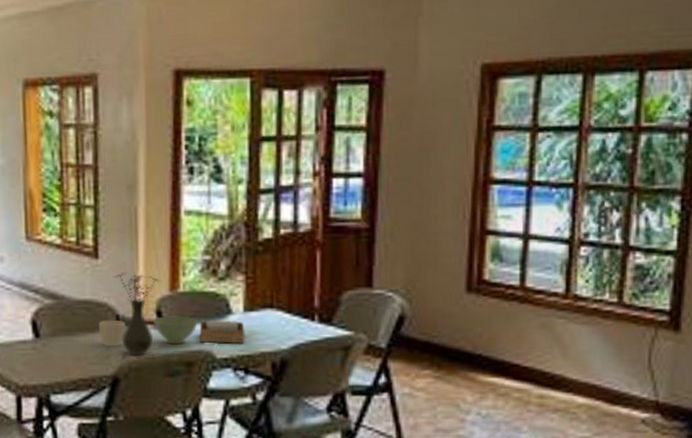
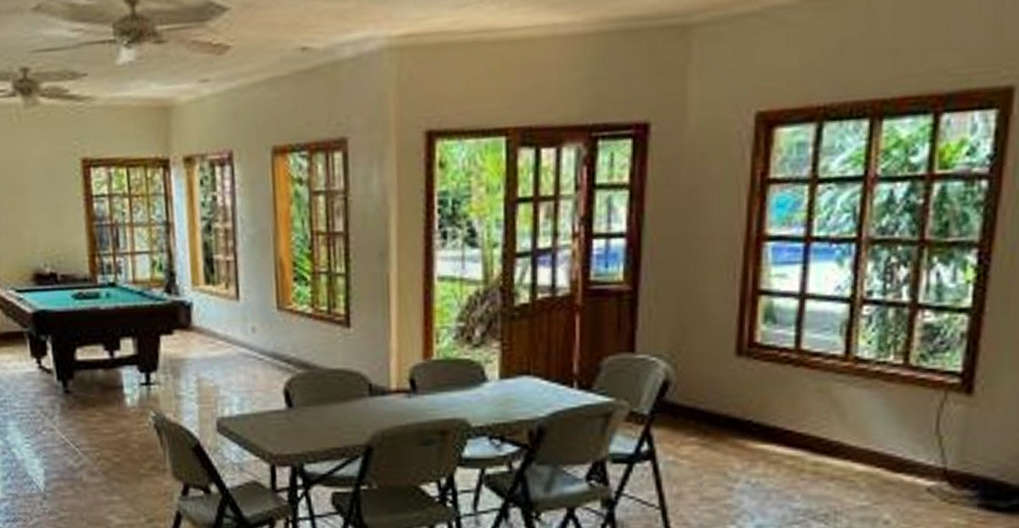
cup: present [98,320,127,347] -> none [351,388,380,416]
vase: present [113,272,162,356] -> none [365,340,416,425]
bowl: present [153,316,198,345] -> none [407,384,452,413]
napkin holder: present [199,320,245,344] -> none [453,387,501,412]

